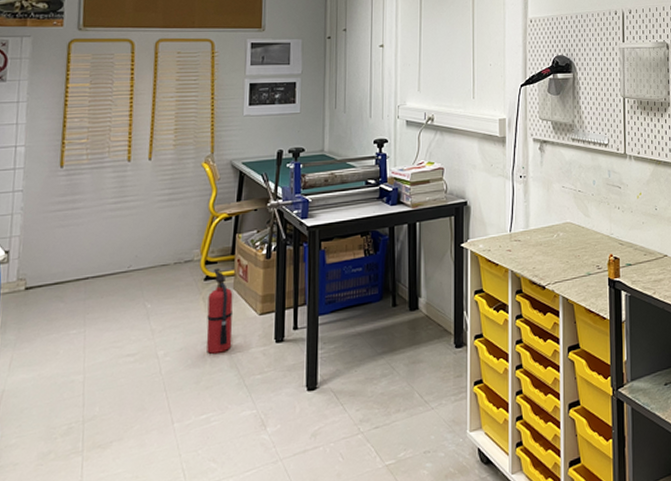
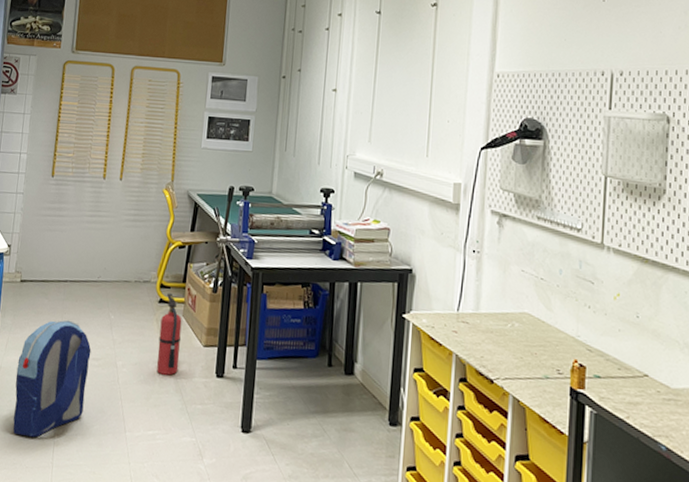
backpack: none [24,319,125,461] -> present [13,320,92,438]

